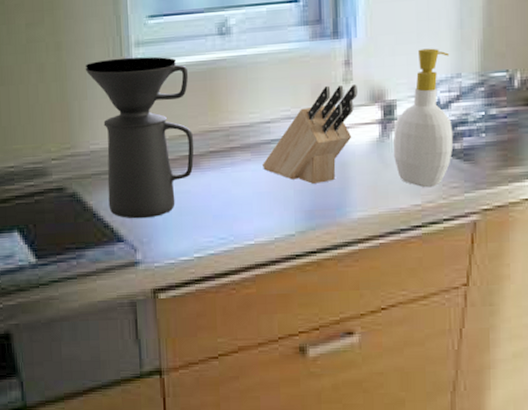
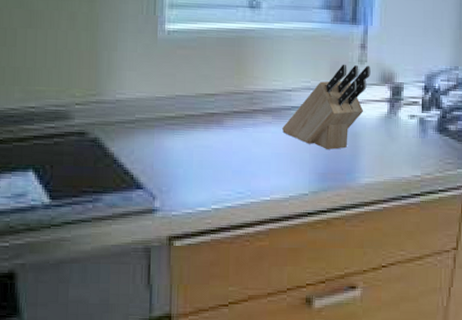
coffee maker: present [85,56,194,219] -> none [117,16,219,169]
soap bottle: present [392,48,454,188] -> none [398,42,450,162]

